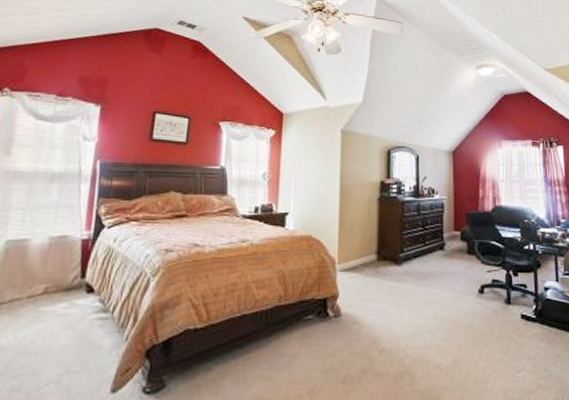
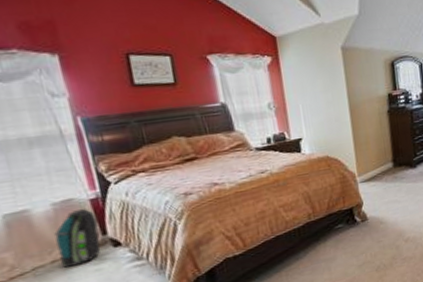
backpack: none [36,248,82,305] -> present [54,209,101,268]

